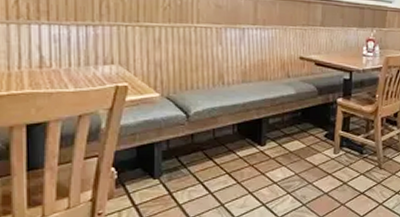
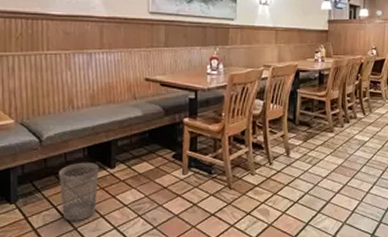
wastebasket: none [206,140,249,197] -> present [59,163,99,221]

